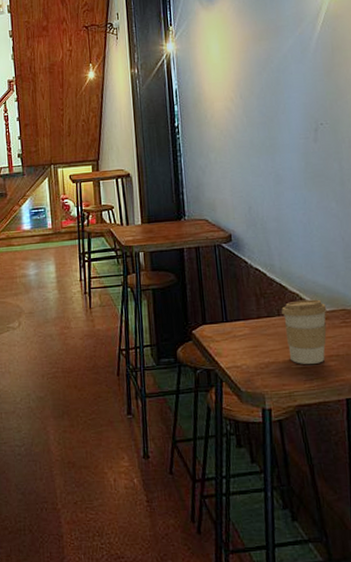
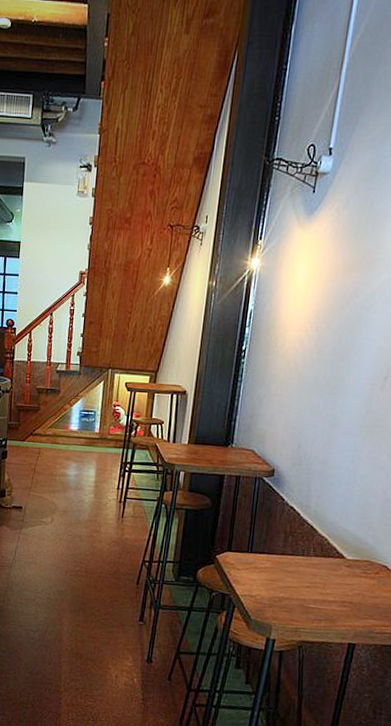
coffee cup: present [281,299,327,364] -> none [304,544,352,607]

